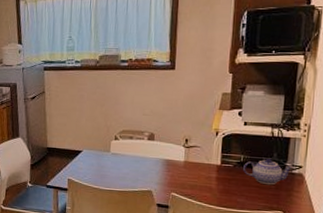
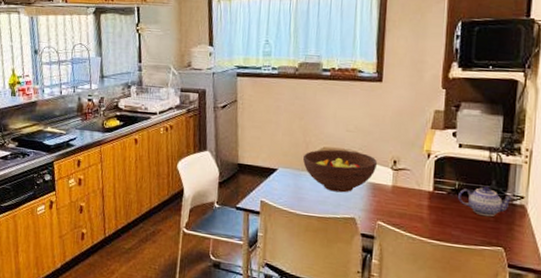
fruit bowl: none [104,131,171,169] -> present [302,149,377,193]

